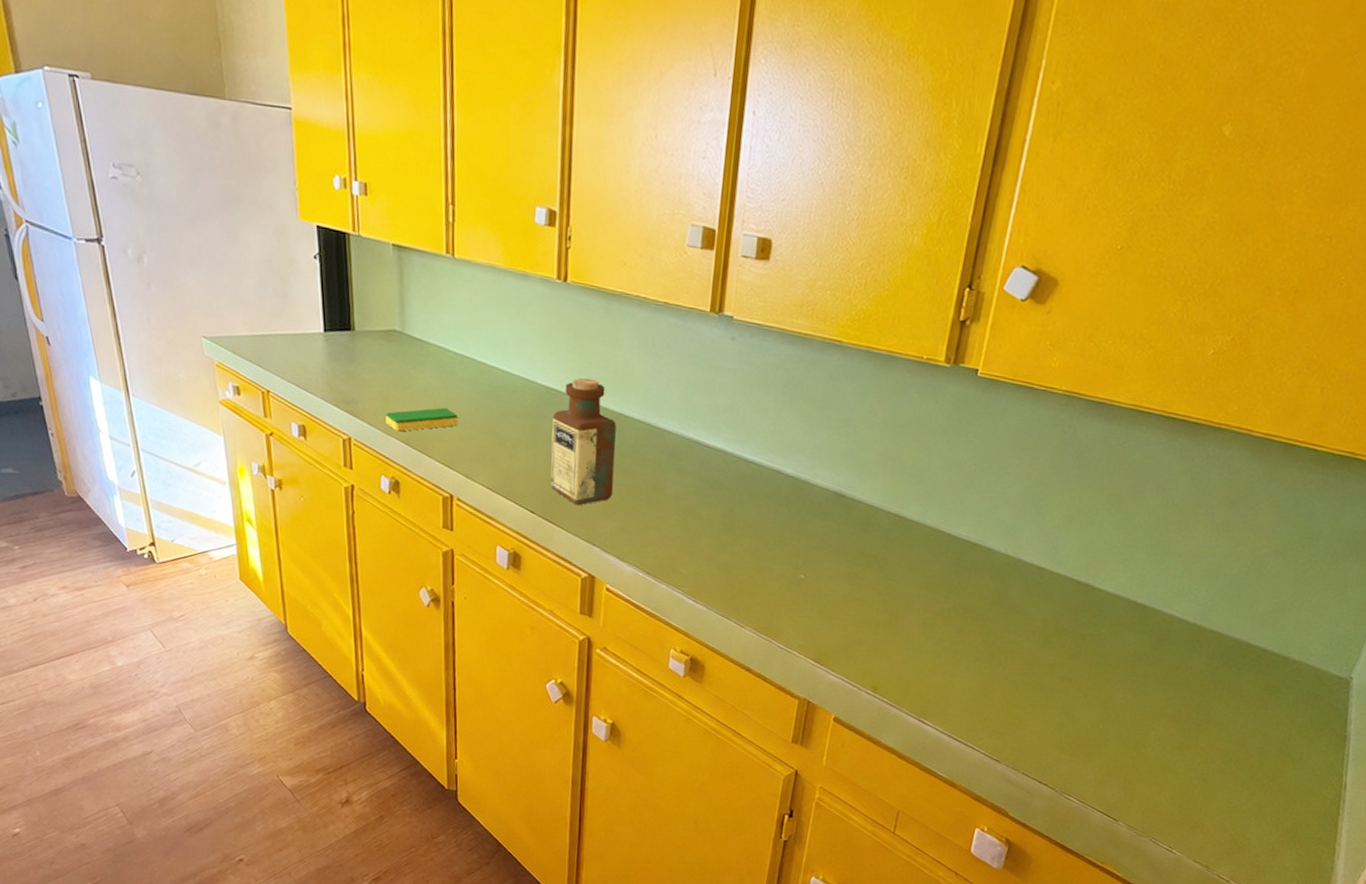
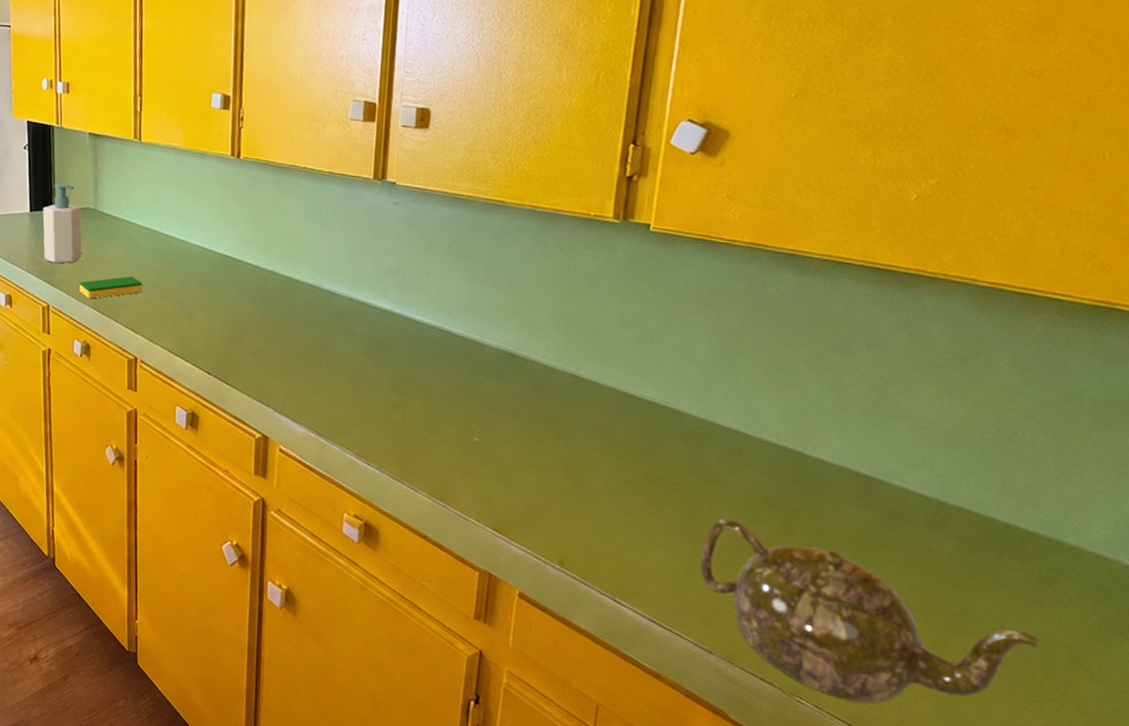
soap bottle: none [340,301,387,392] -> present [43,184,82,264]
bottle: present [550,377,617,506] -> none [225,245,287,367]
teapot: none [996,644,1261,796] -> present [699,517,1040,703]

